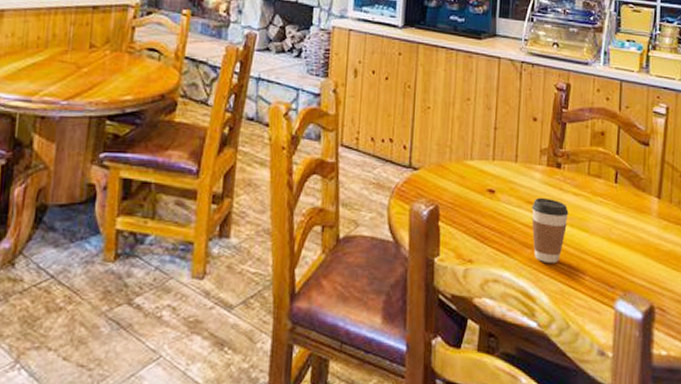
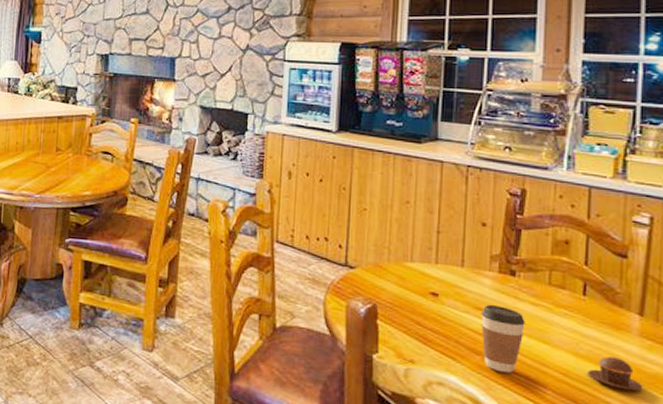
muffin: none [618,239,660,269] -> present [587,356,644,391]

